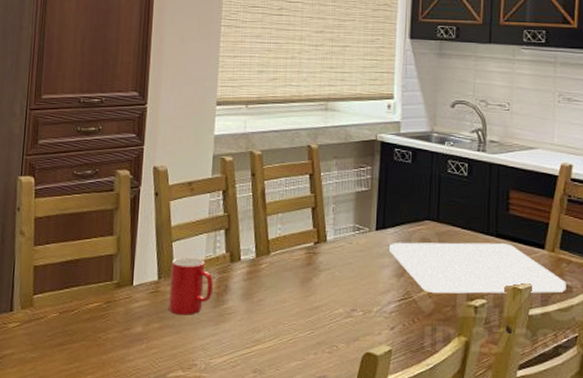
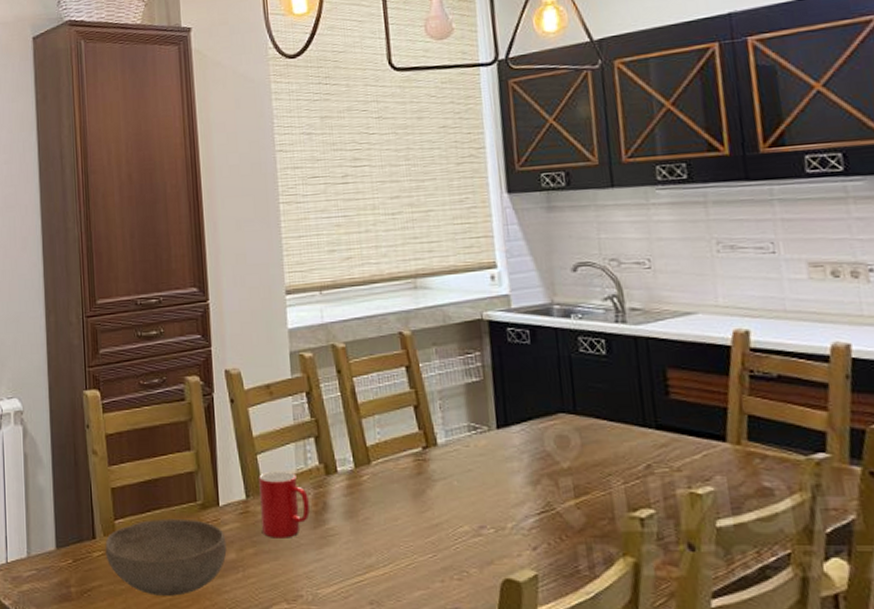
bowl: none [20,295,135,364] -> present [105,518,227,596]
placemat: present [389,242,566,294] -> none [517,437,765,504]

